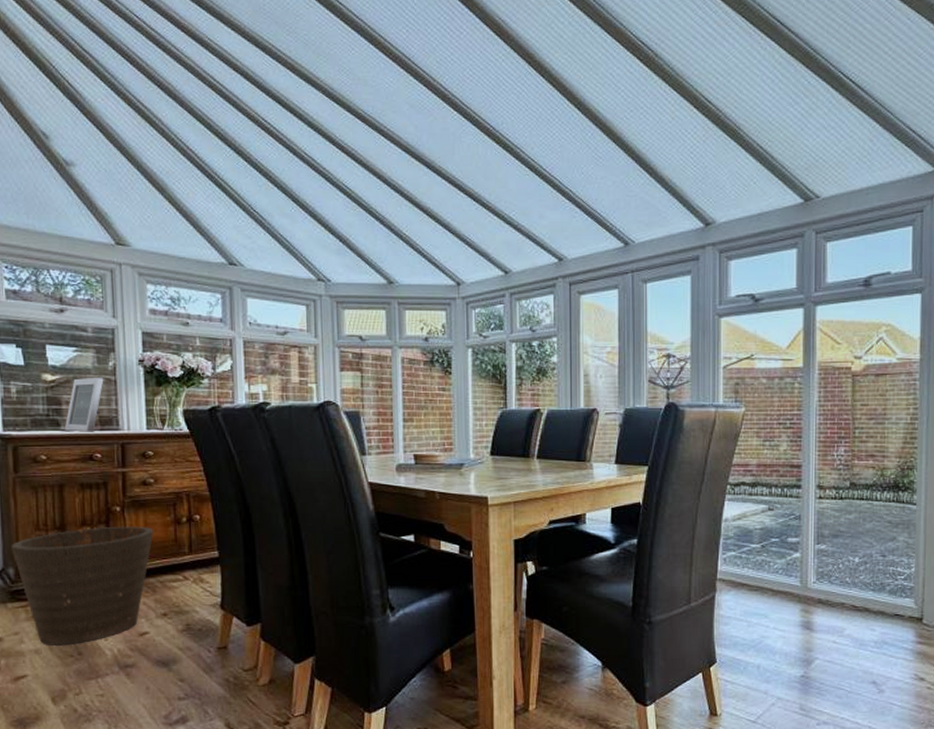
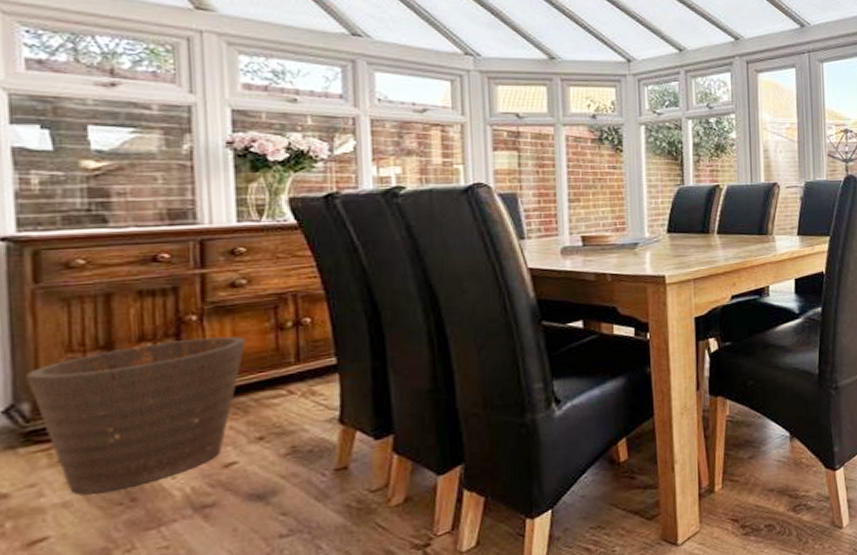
picture frame: present [64,377,104,432] -> none [114,162,175,229]

